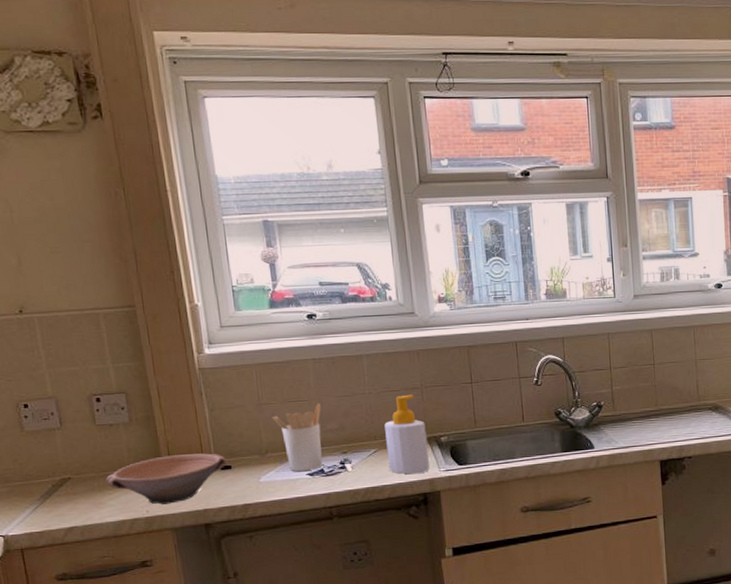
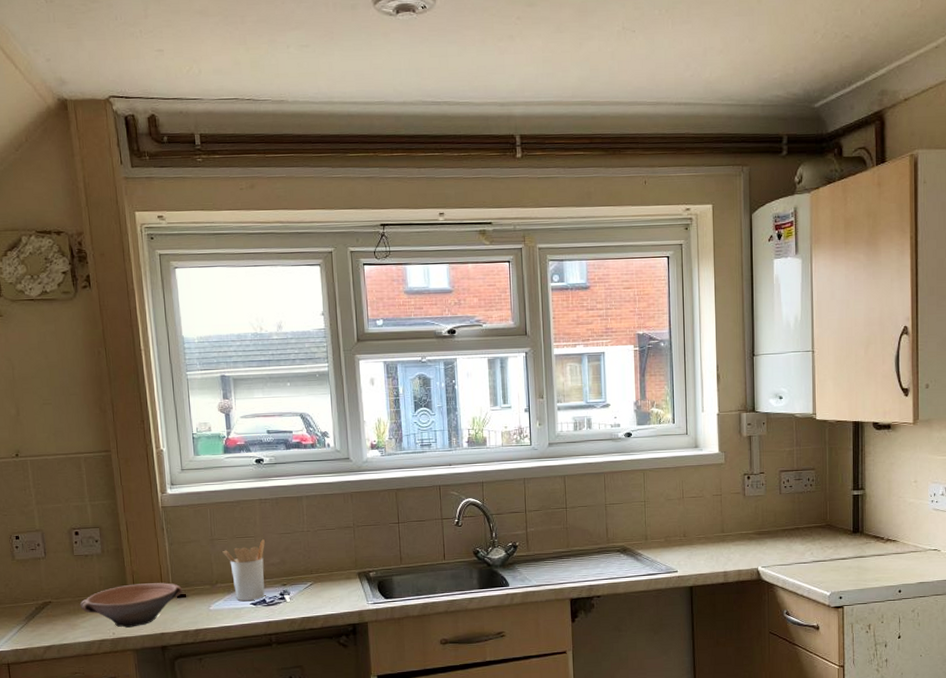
soap bottle: present [384,394,430,474] -> none [320,532,360,606]

